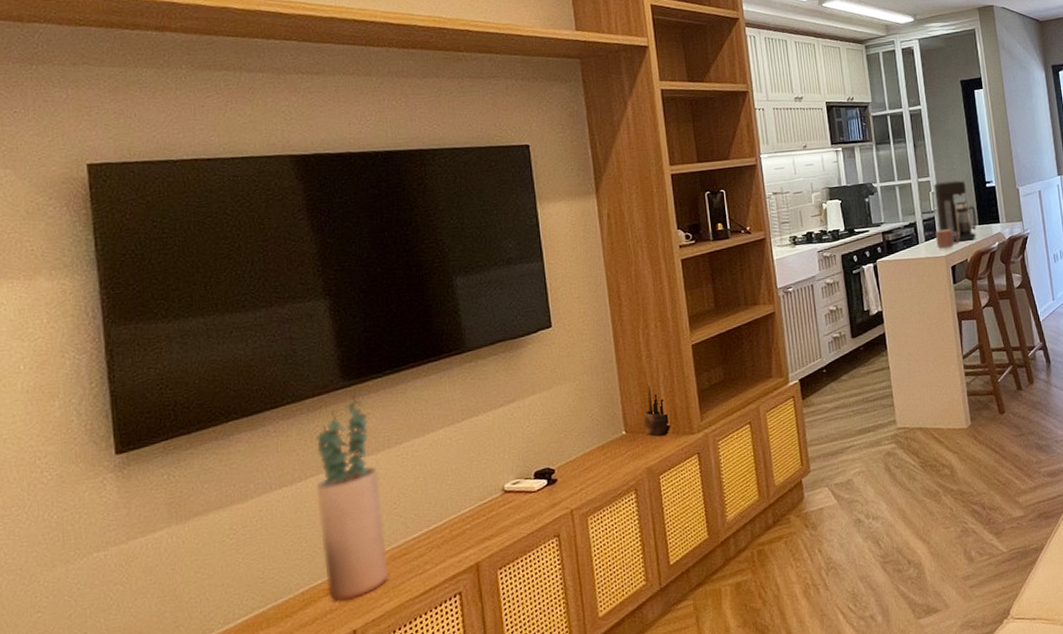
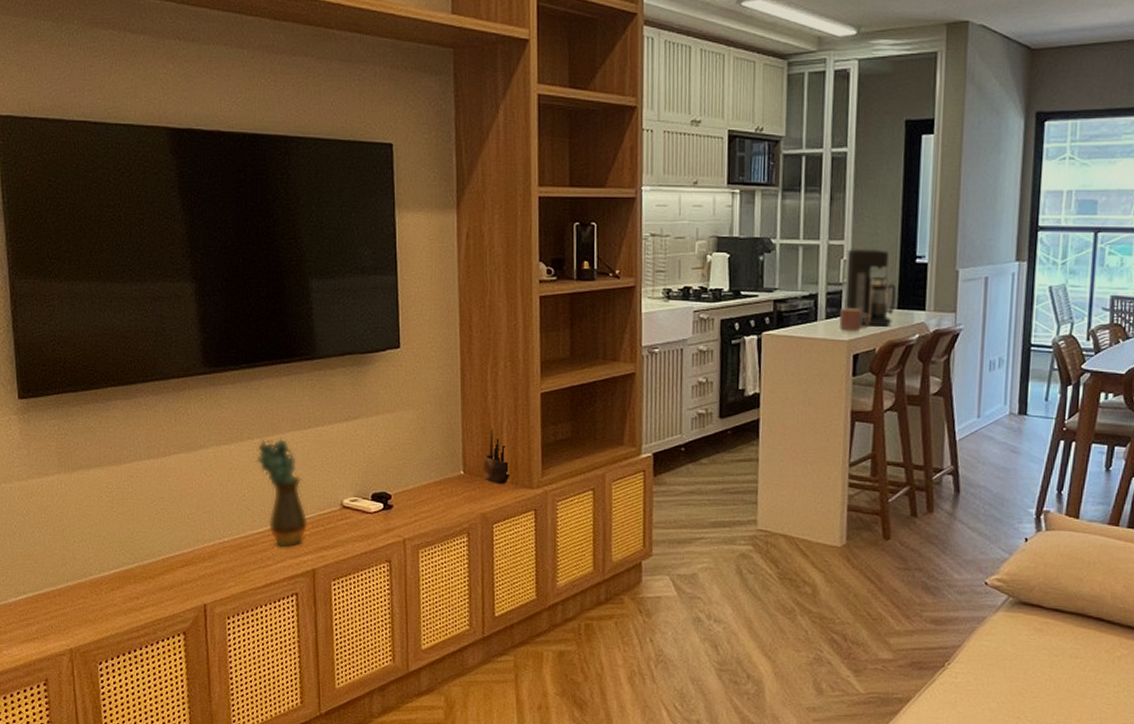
vase: present [315,392,389,601] -> none [177,380,236,576]
vase: none [407,436,469,548] -> present [257,438,308,548]

